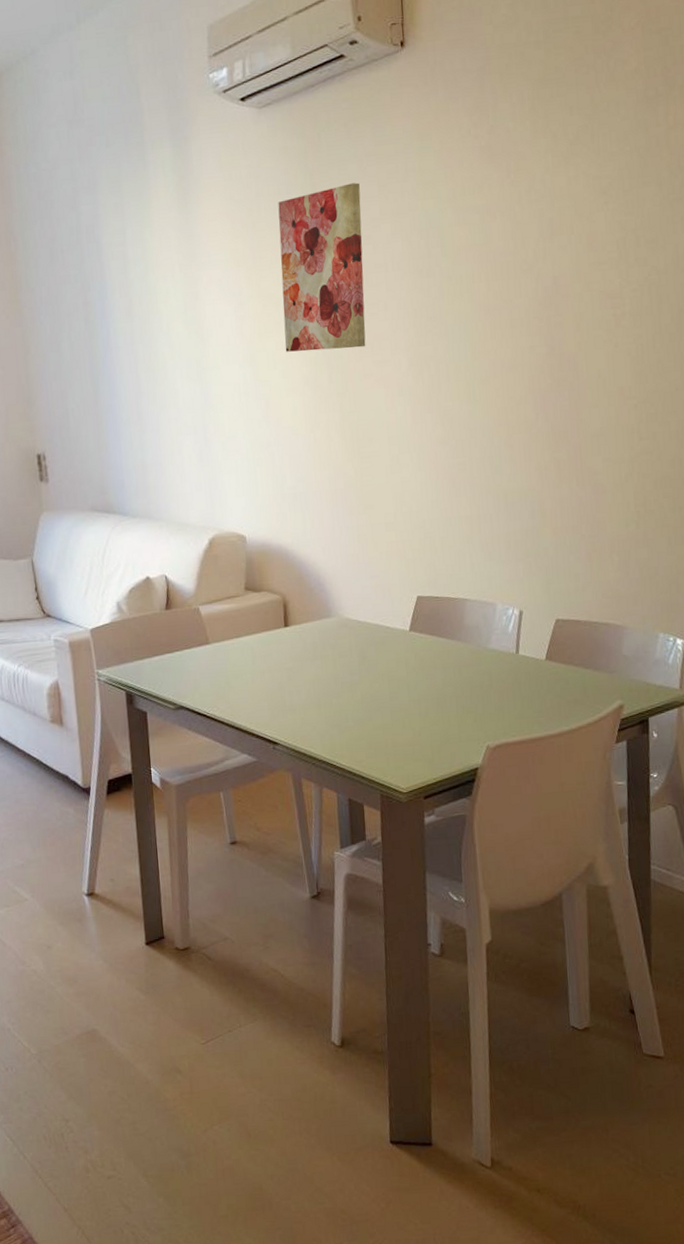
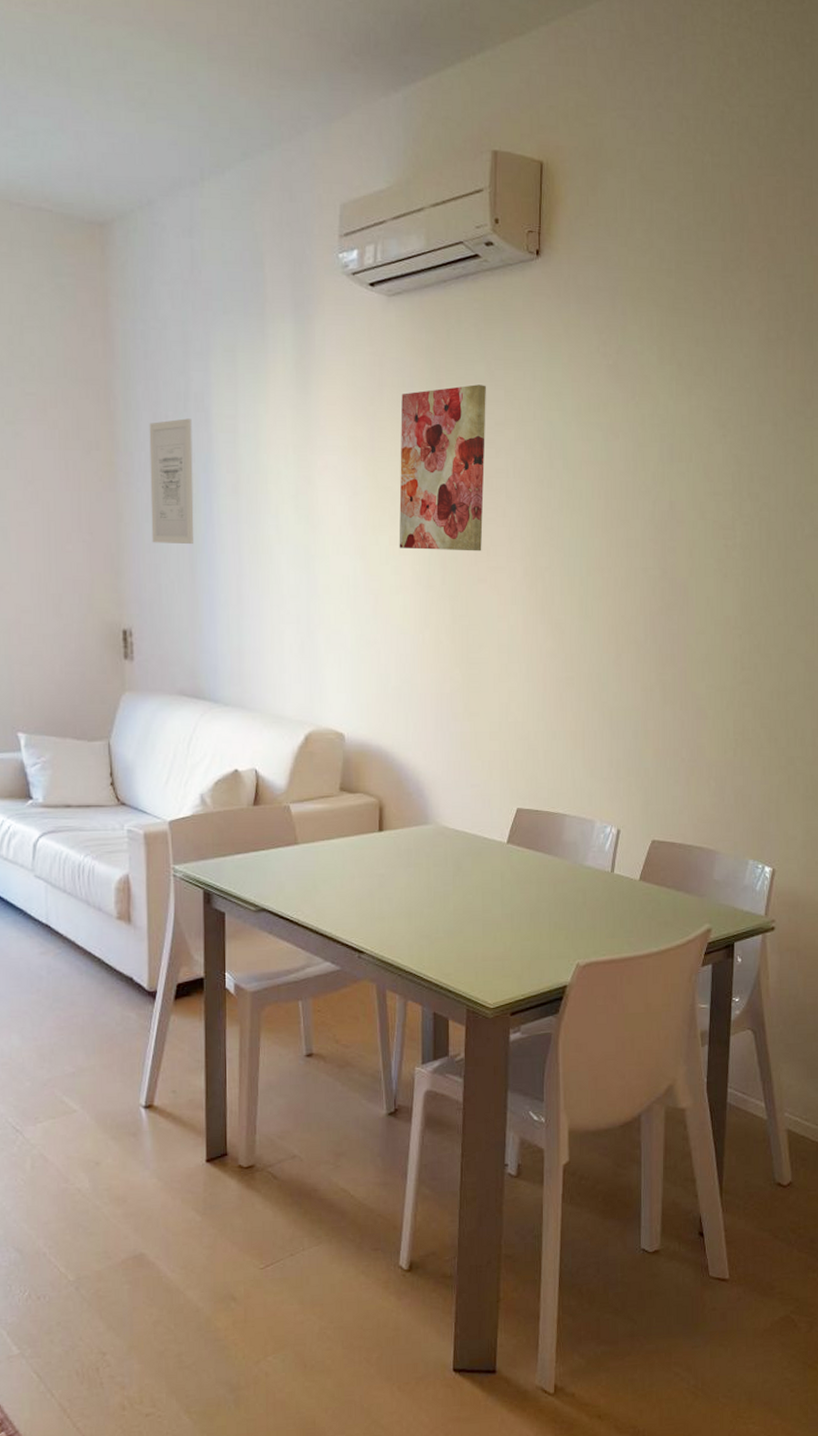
wall art: none [47,250,95,371] -> present [149,418,194,545]

